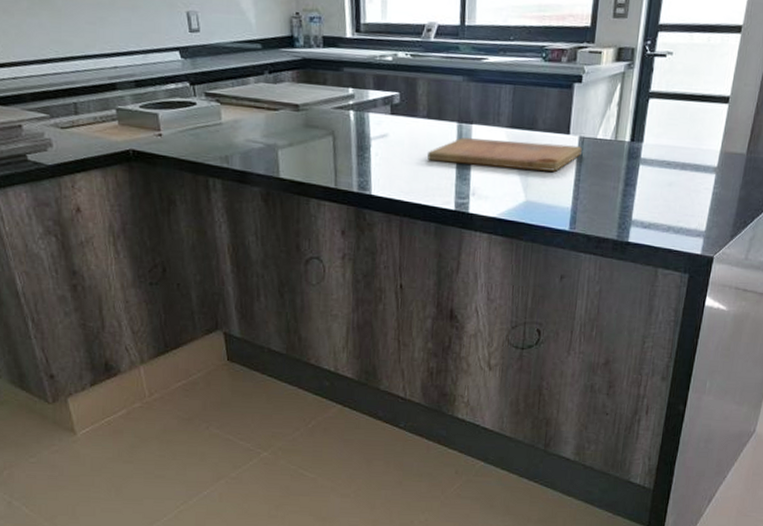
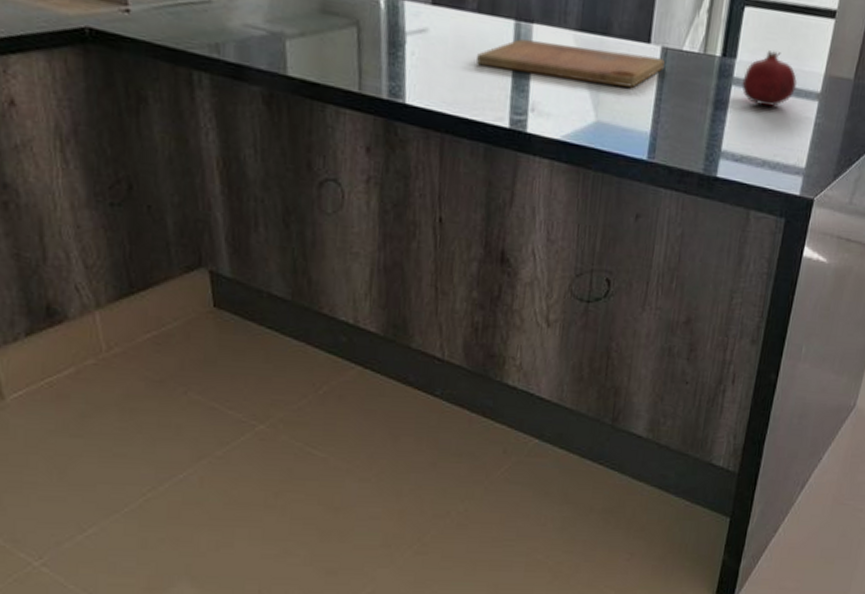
fruit: none [648,134,697,182] -> present [742,51,798,108]

